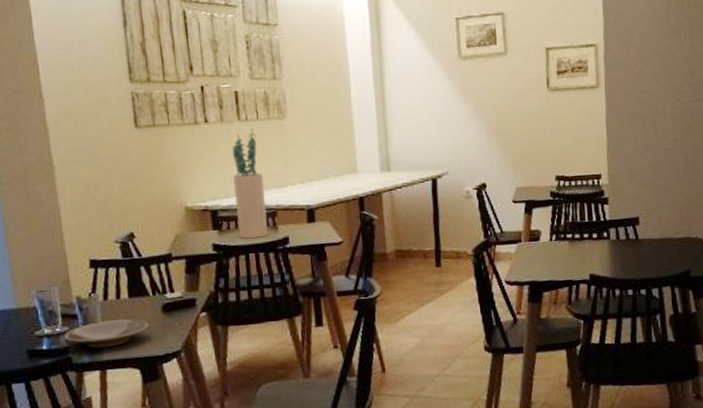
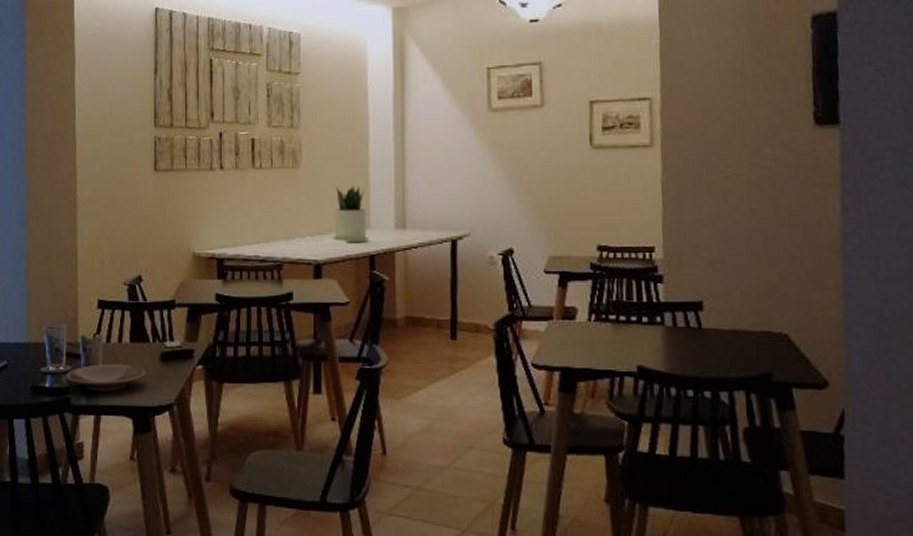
vase: present [232,128,268,240] -> none [243,176,272,293]
planter: none [321,133,357,188] -> present [331,186,369,243]

